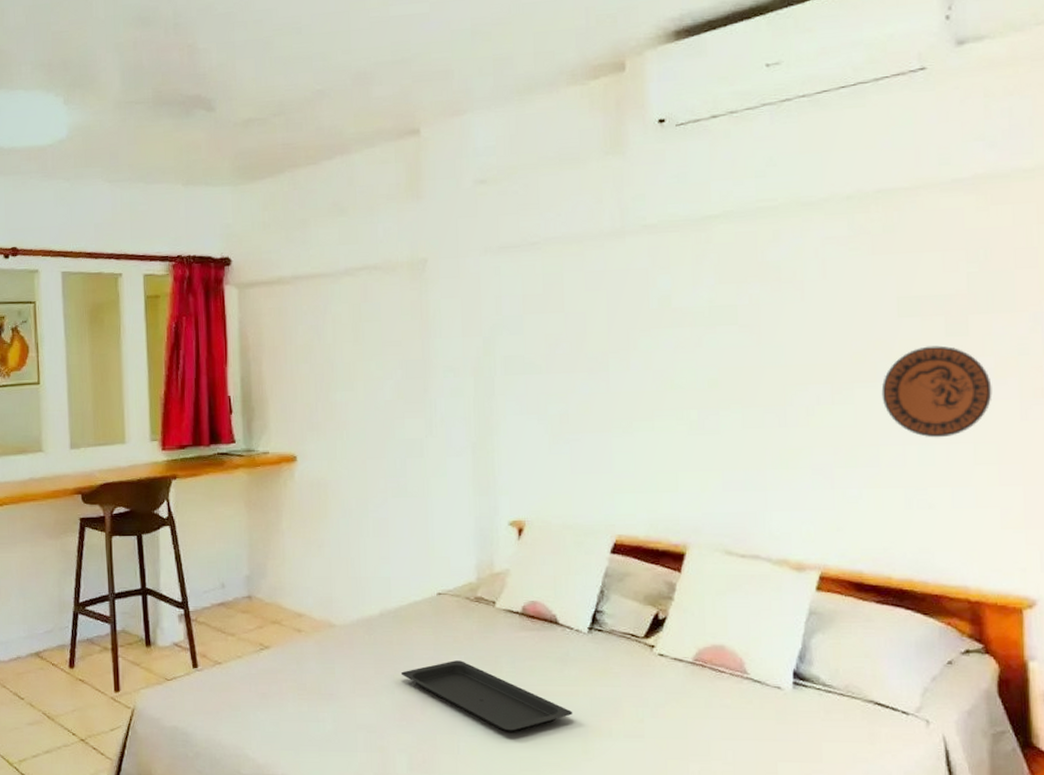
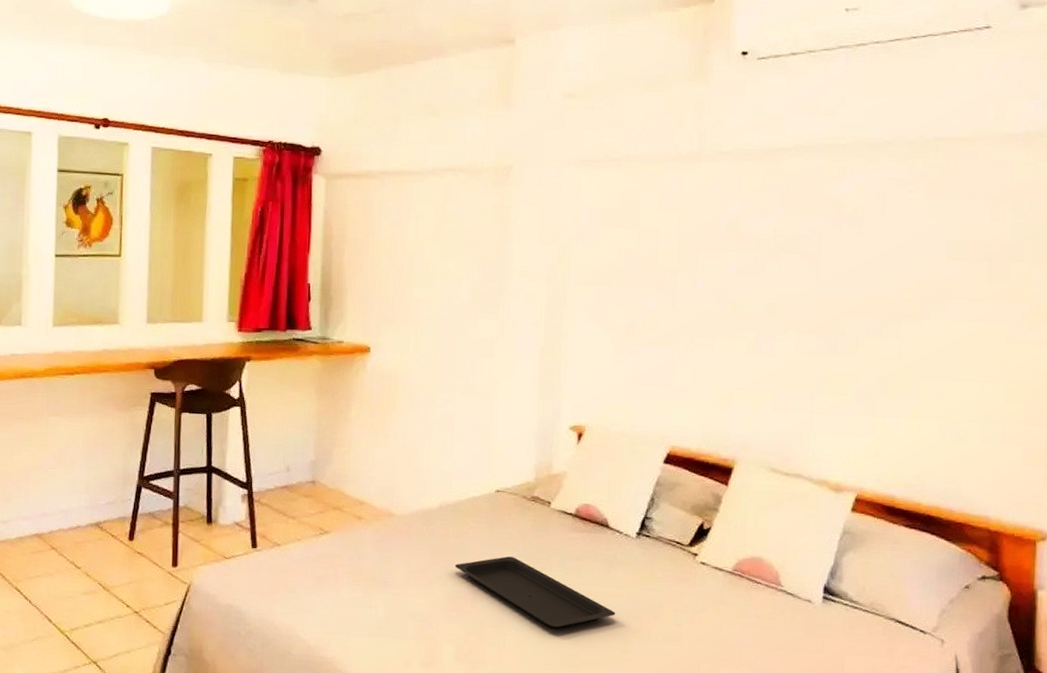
decorative plate: present [881,345,992,438] -> none [926,288,1026,376]

